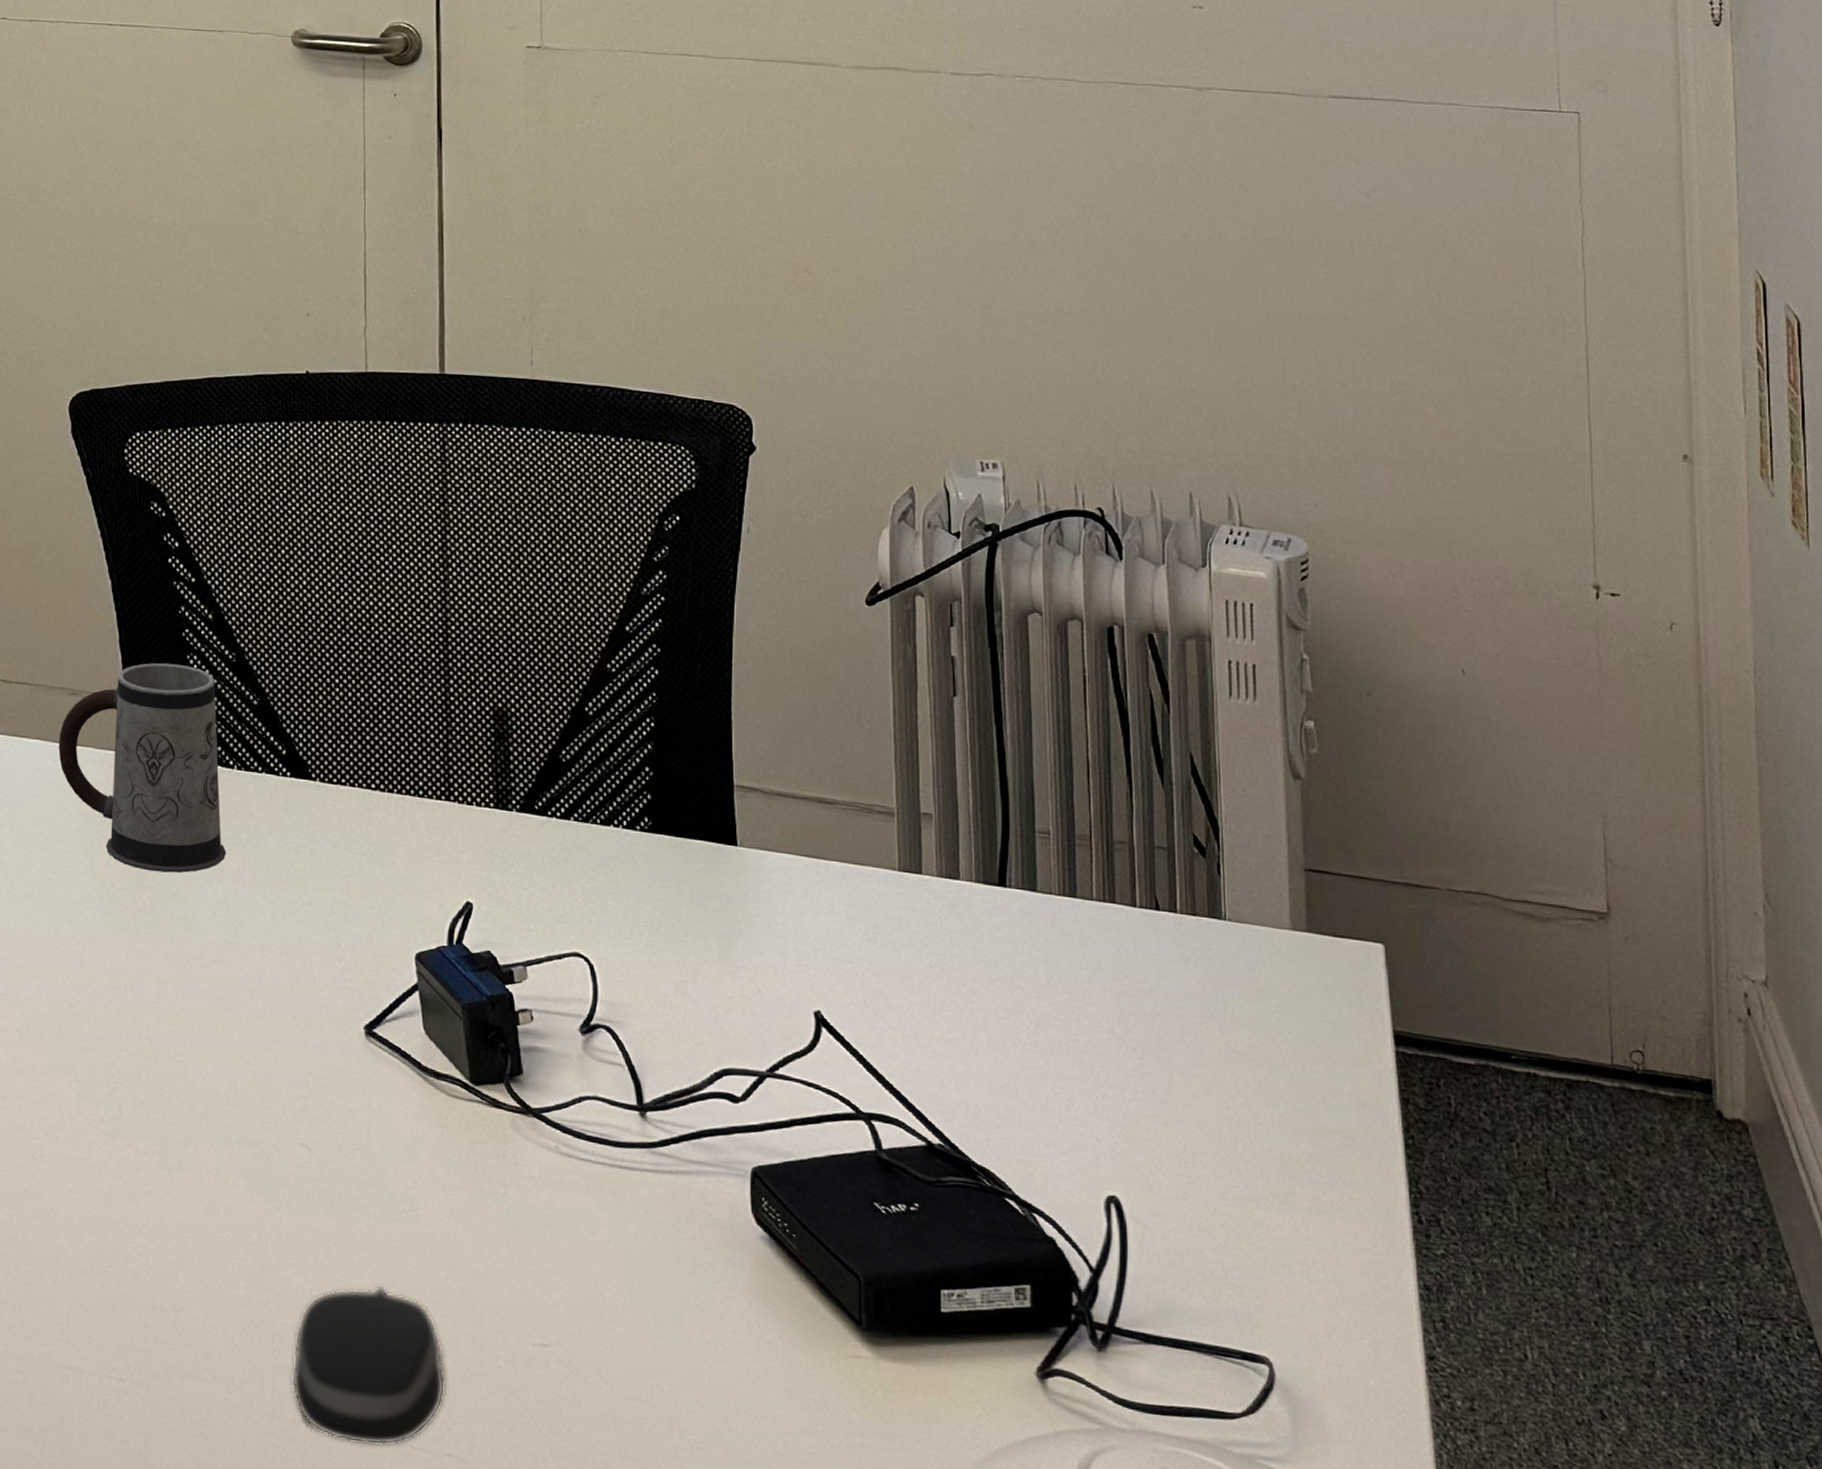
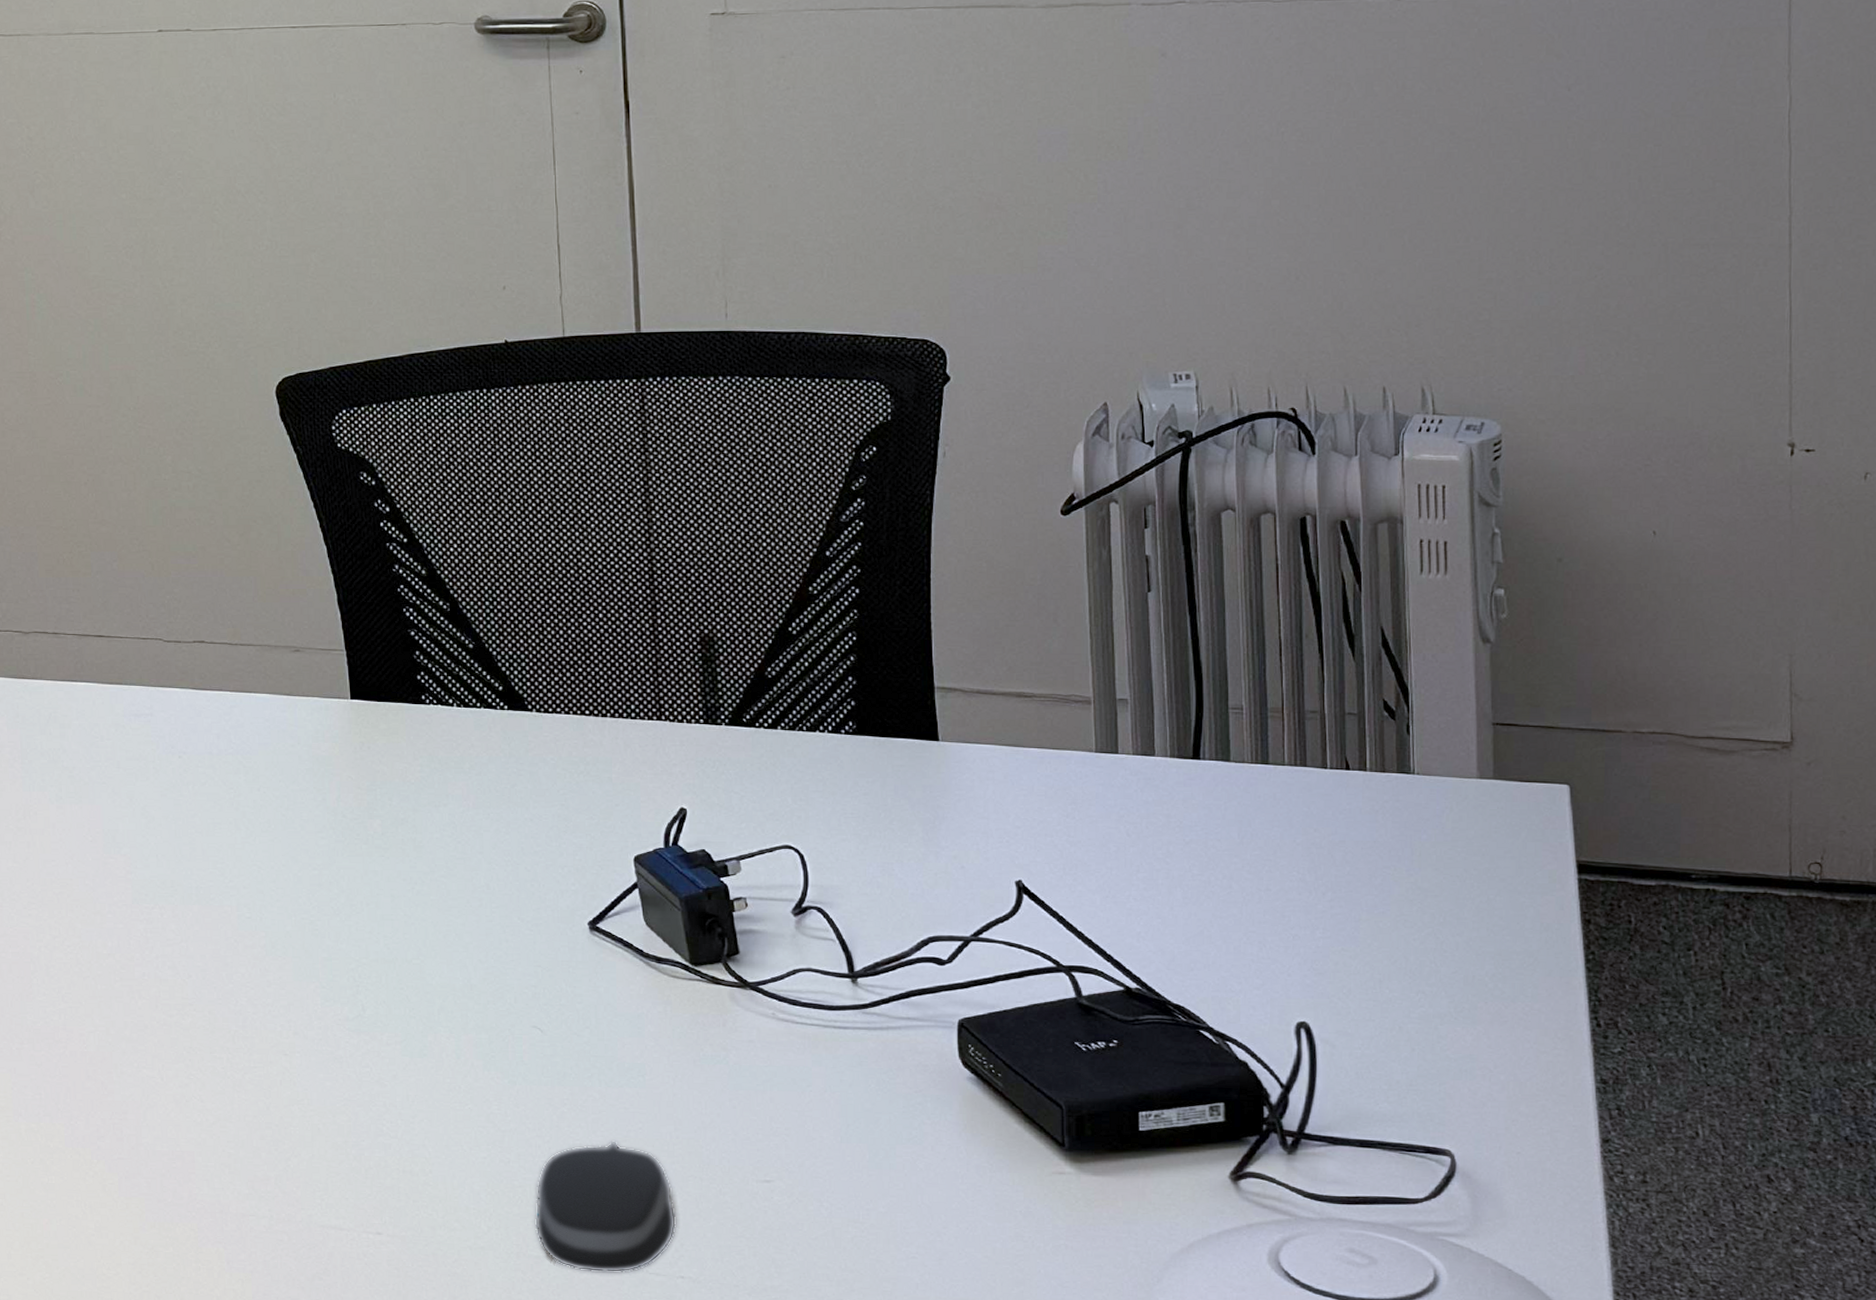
mug: present [58,663,227,873] -> none [285,617,451,802]

